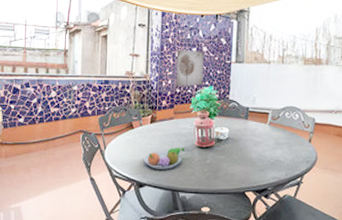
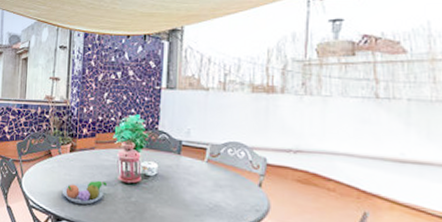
wall art: present [175,49,204,87] -> none [97,73,130,114]

